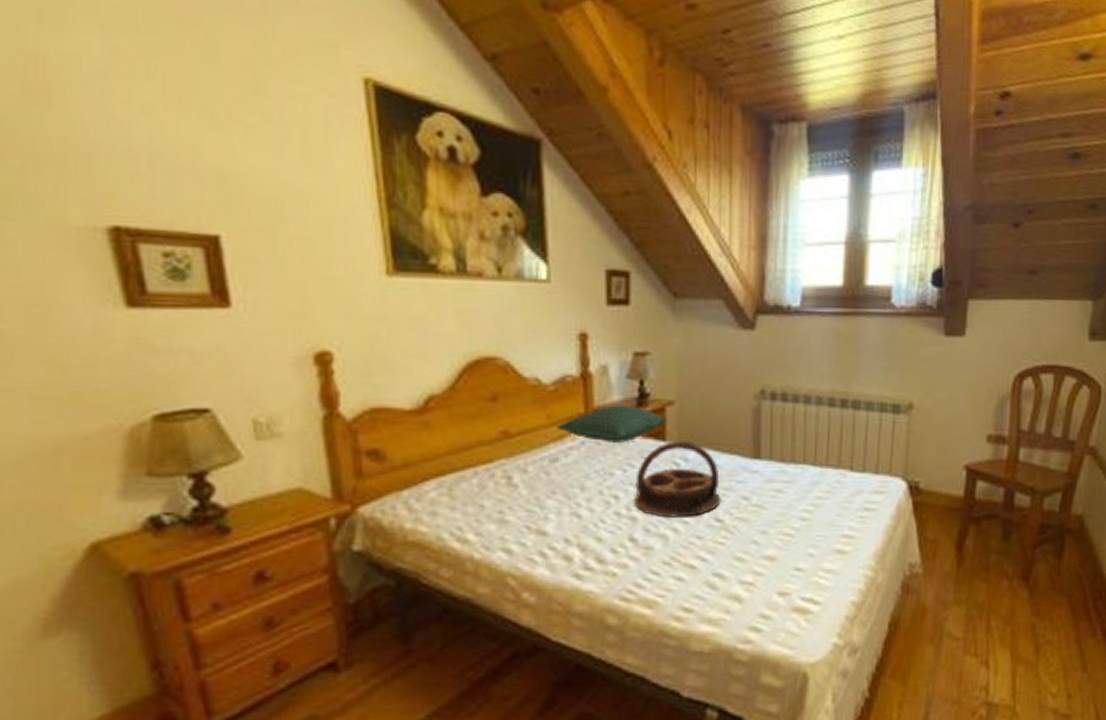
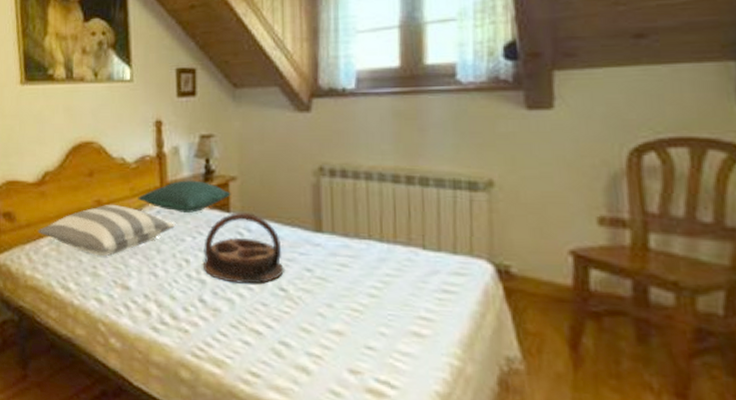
pillow: none [420,436,603,499] -> present [38,205,176,257]

